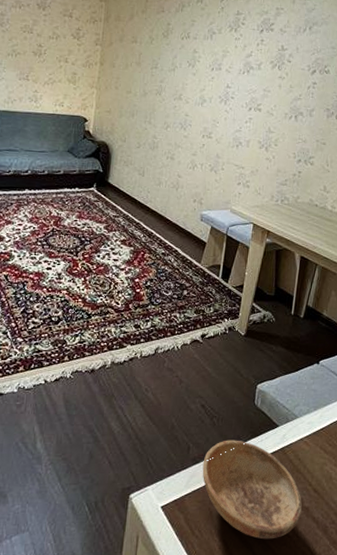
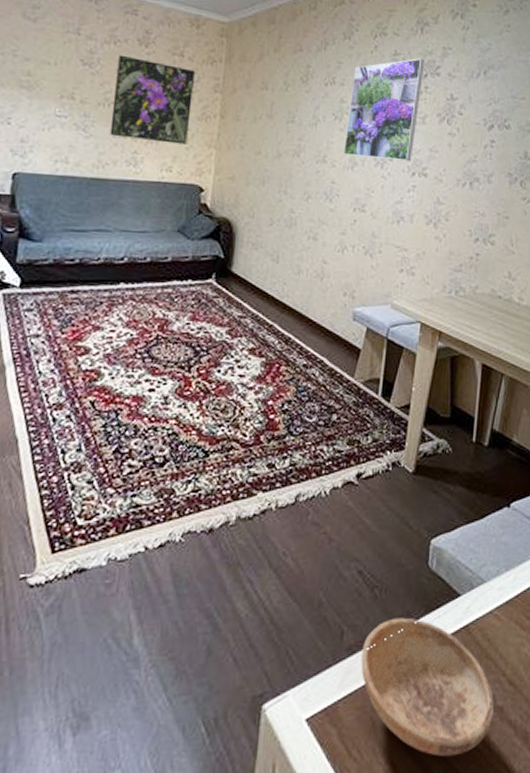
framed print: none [16,16,80,86] -> present [109,54,195,145]
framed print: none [195,17,262,100] -> present [343,58,425,162]

